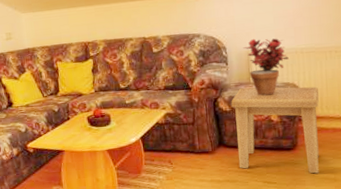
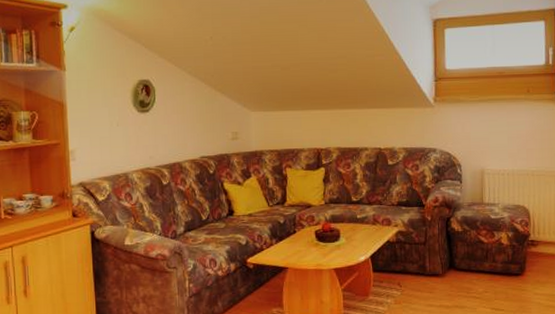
side table: present [231,86,319,174] -> none [463,208,548,301]
potted plant: present [243,38,289,96] -> none [477,157,520,218]

